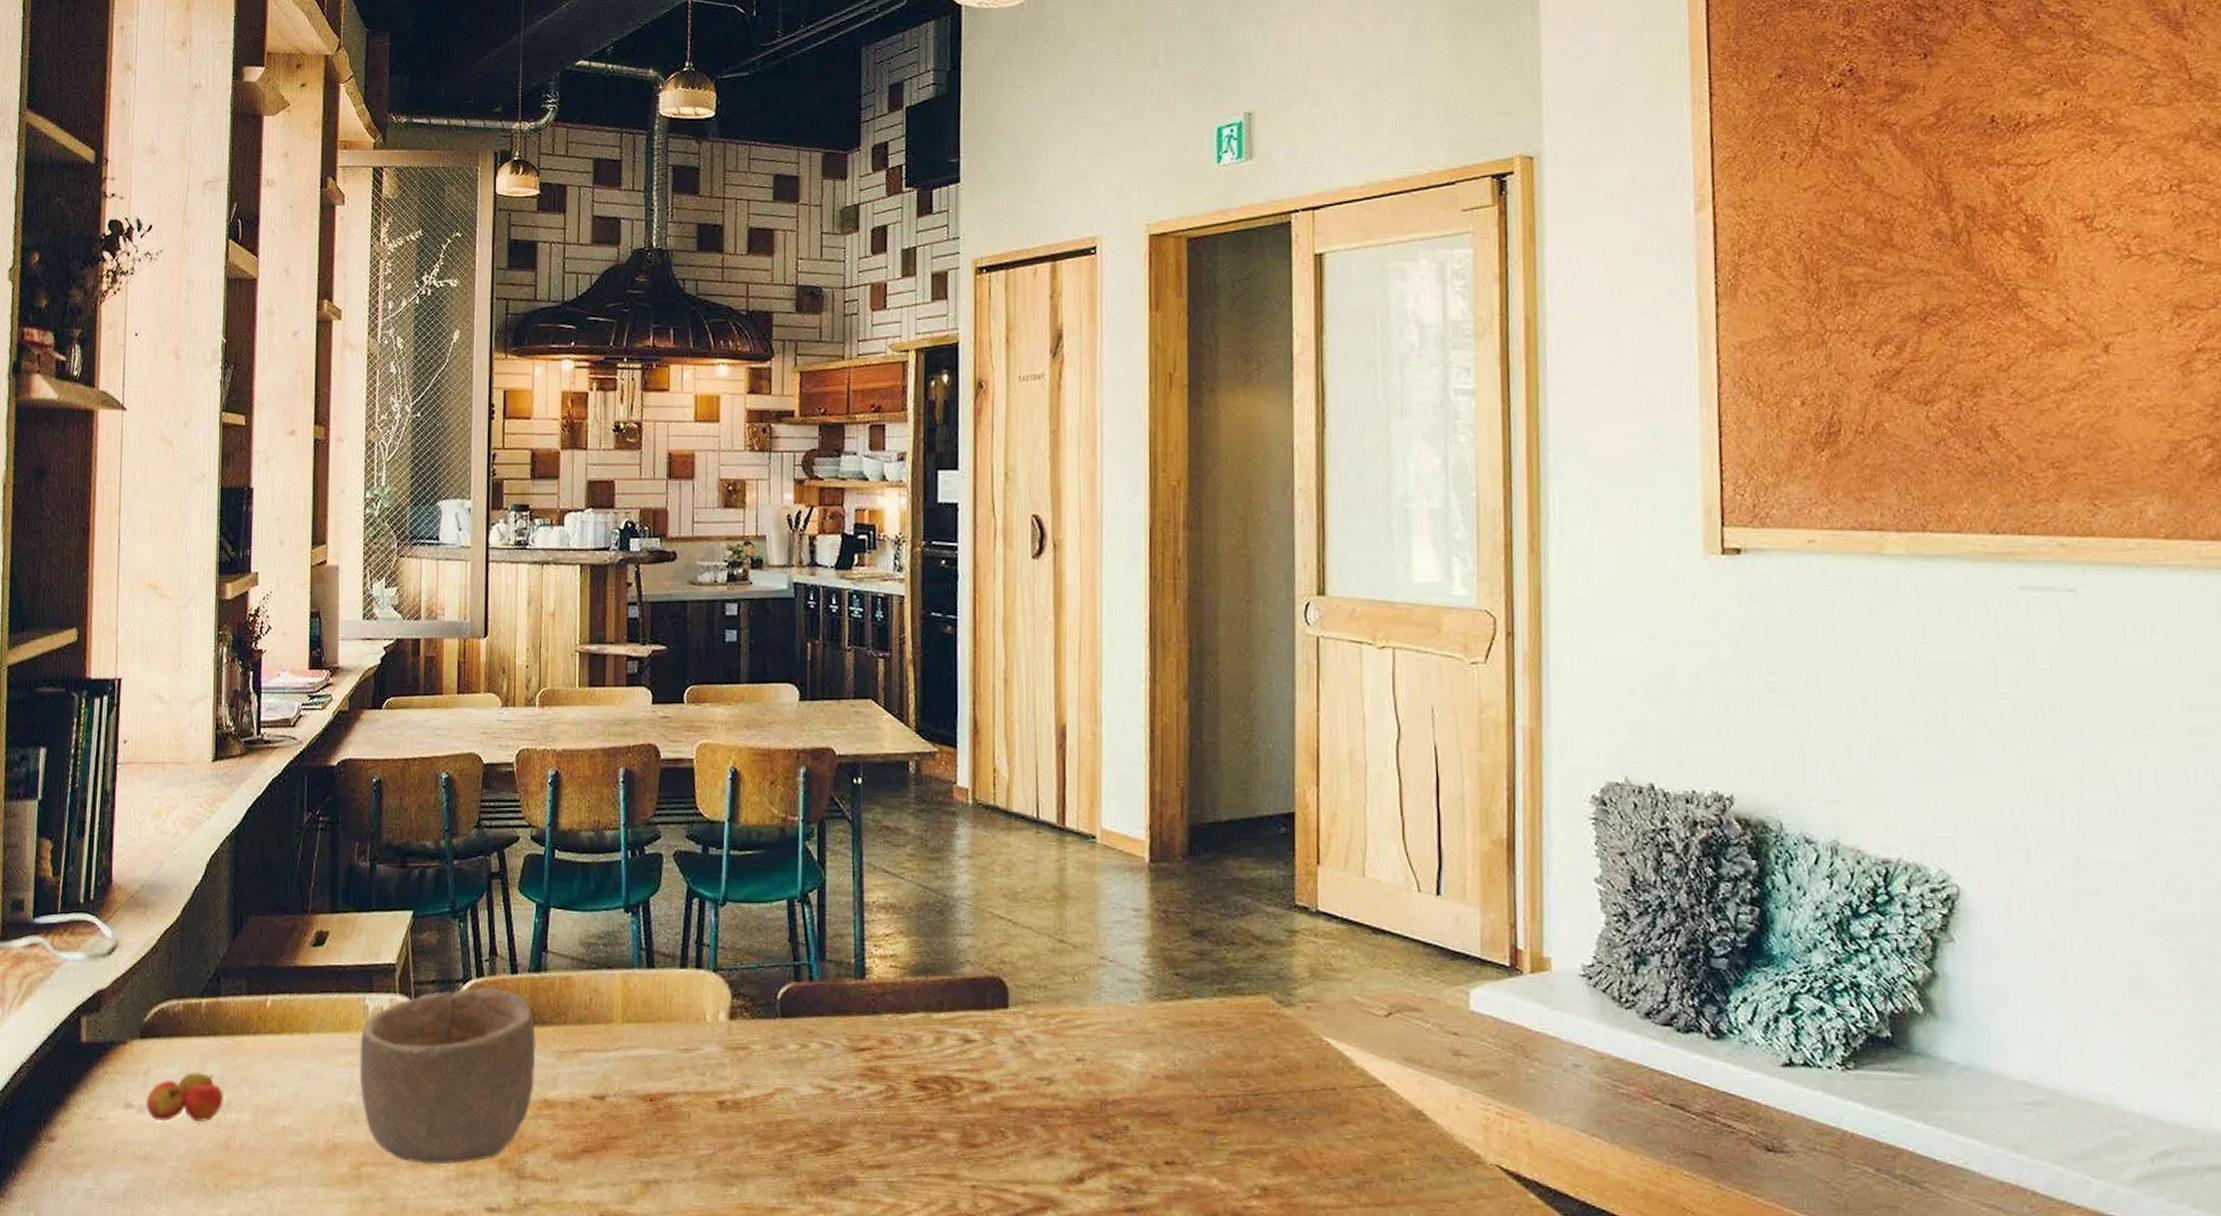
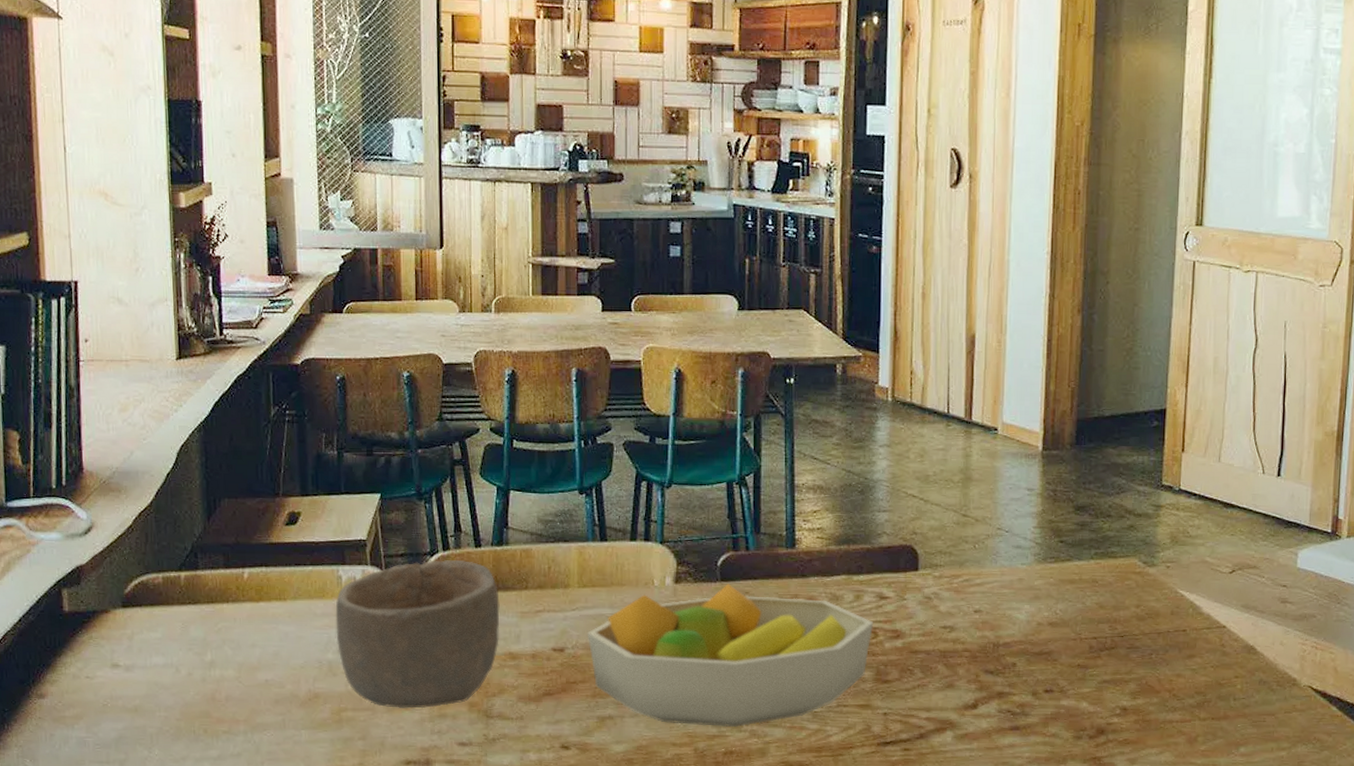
apple: present [147,1071,224,1122] -> none [133,635,208,679]
fruit bowl: none [630,1021,958,1199] -> present [587,584,874,728]

